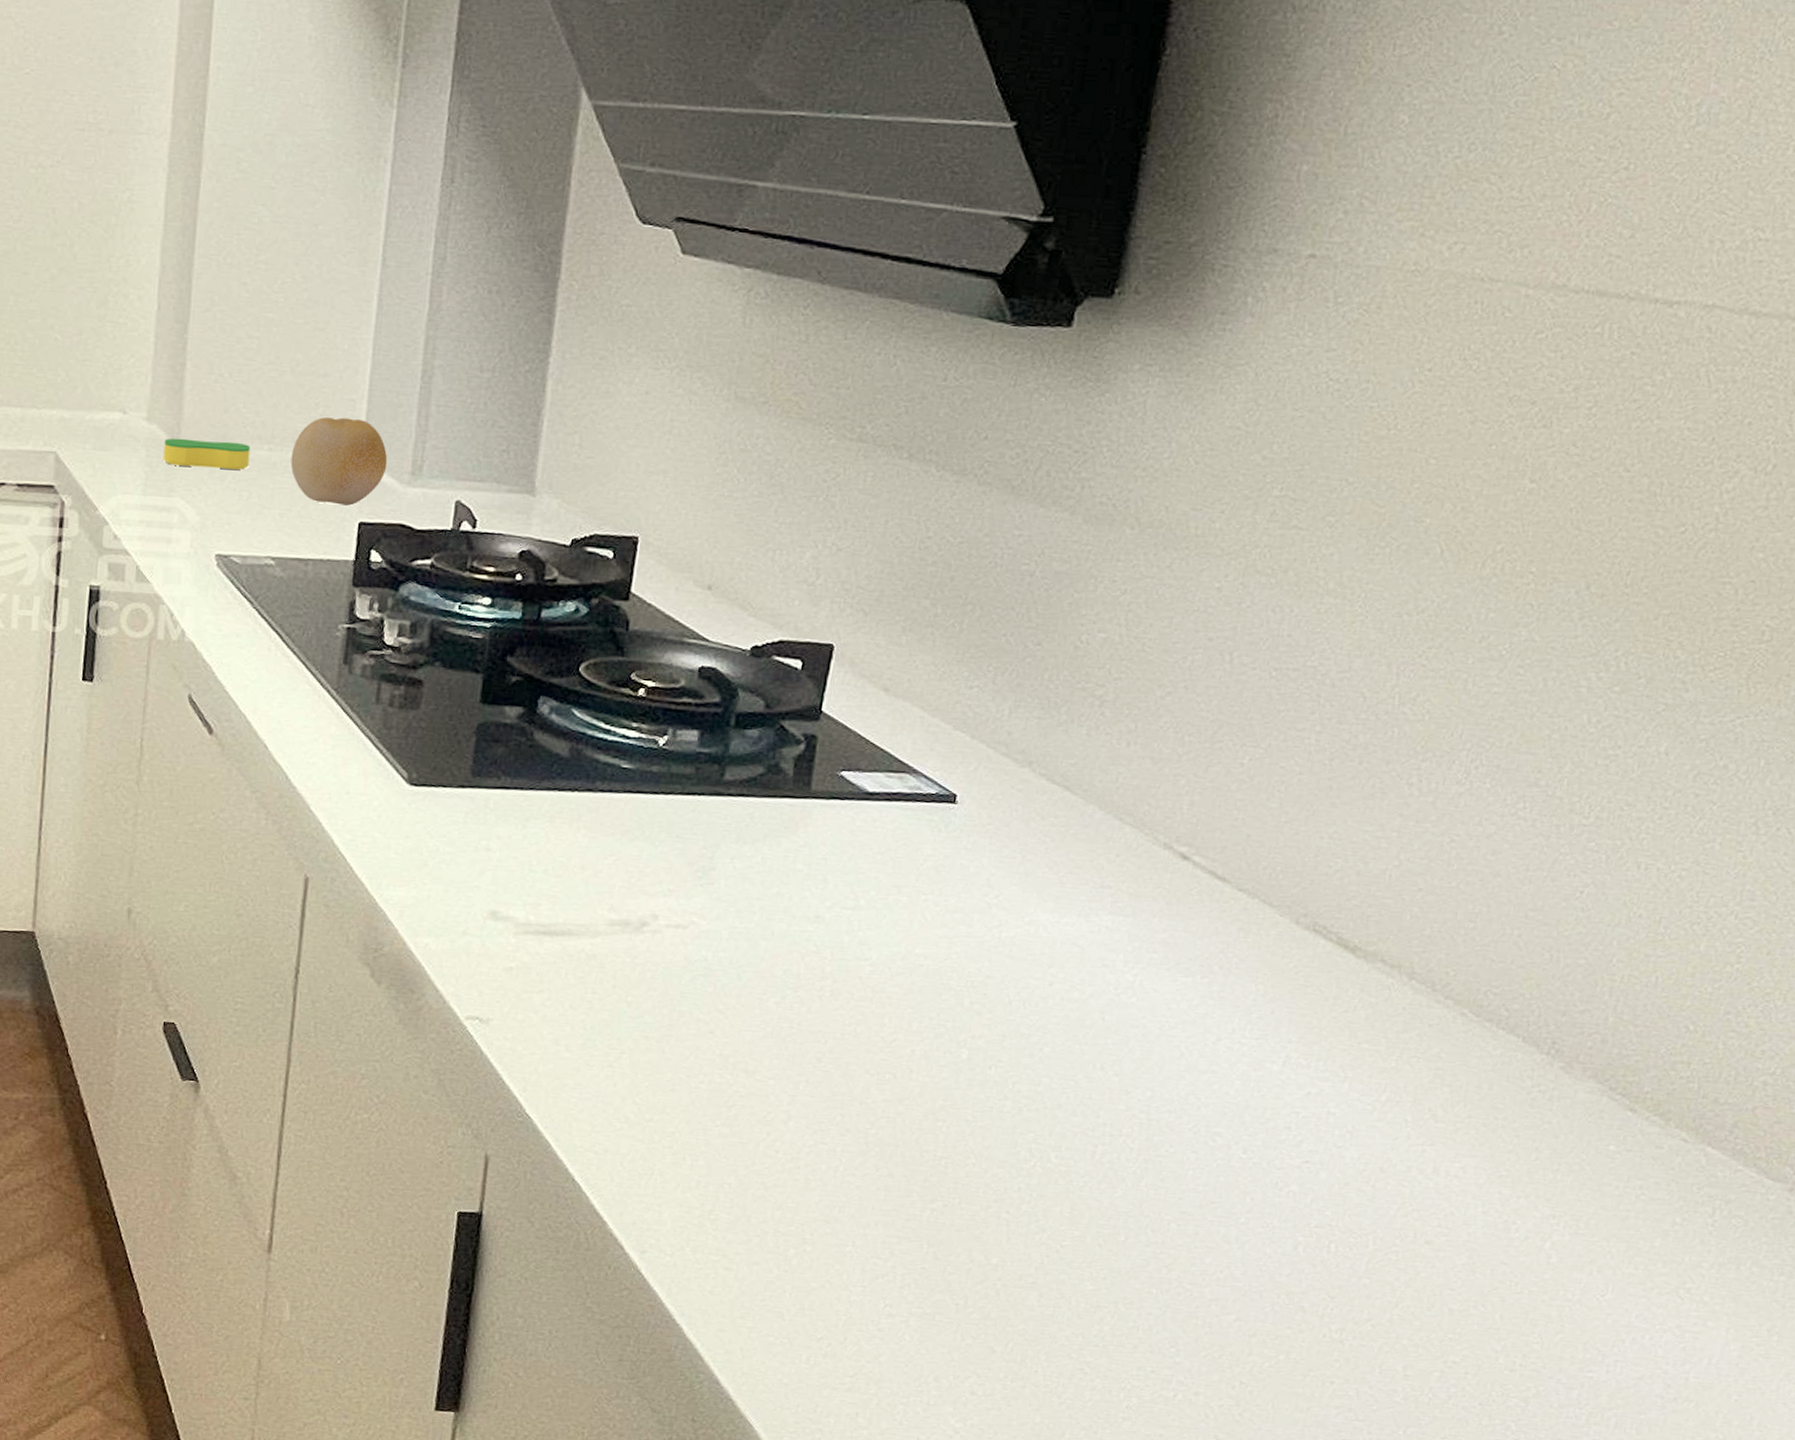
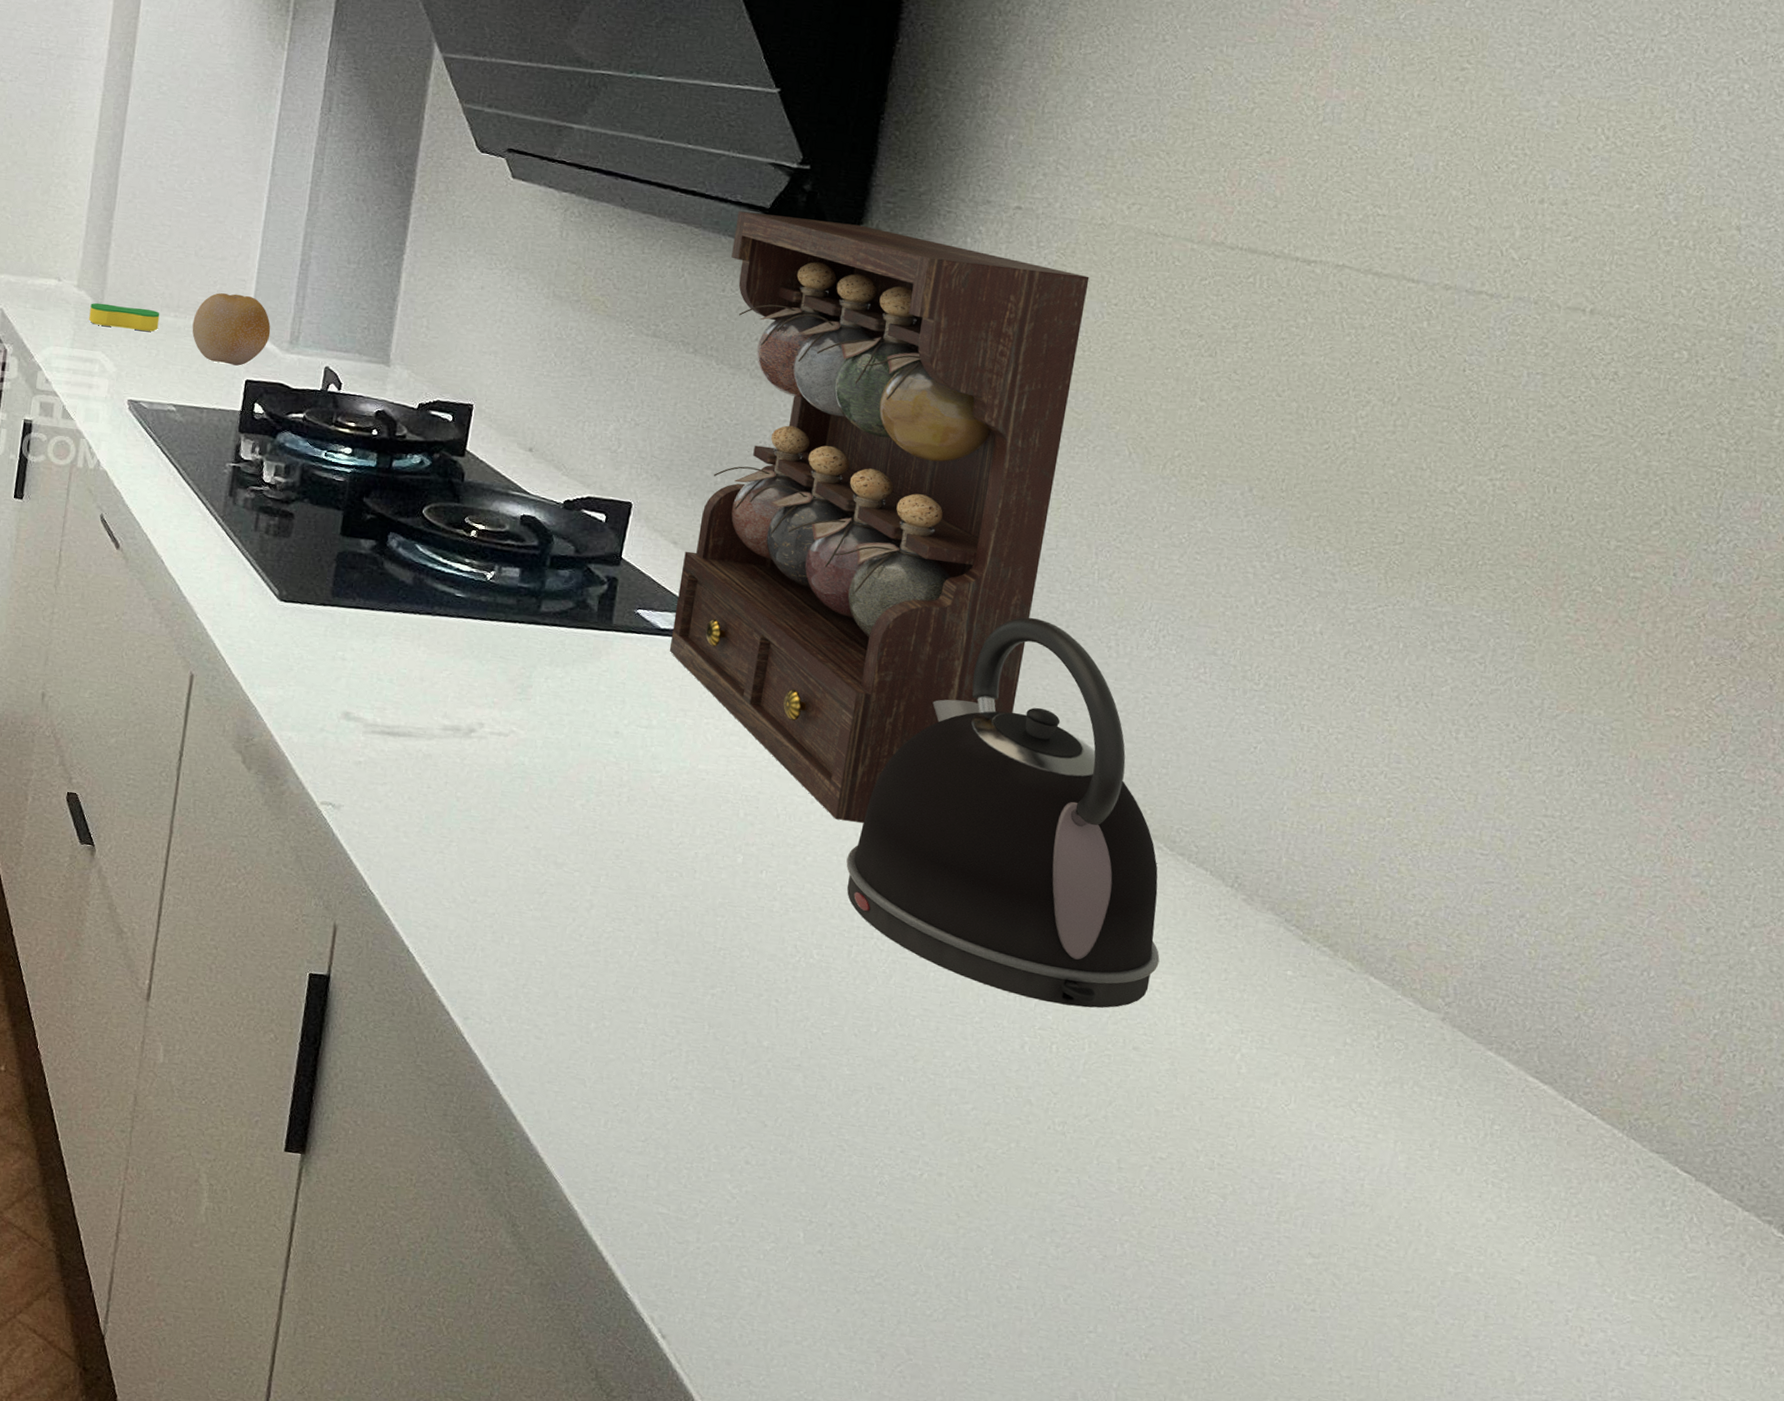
spice rack: none [879,279,1399,1005] -> present [669,211,1090,823]
kettle: none [1090,754,1461,1200] -> present [846,617,1160,1008]

